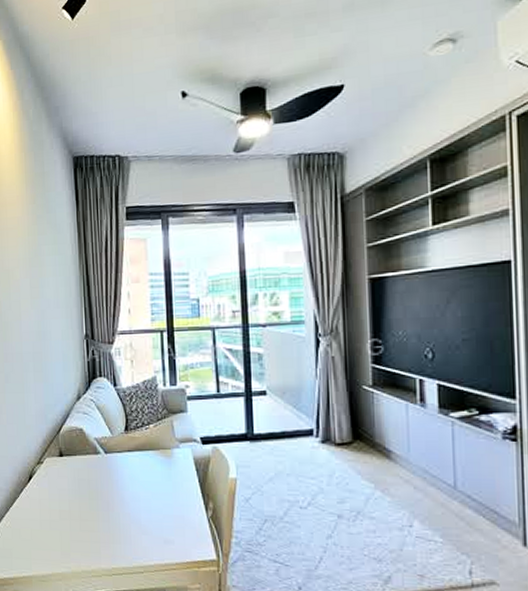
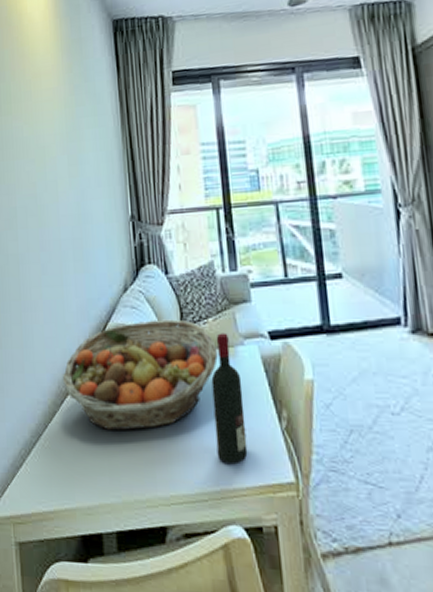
fruit basket: none [22,424,156,515] -> present [62,319,218,431]
wine bottle: none [150,437,178,544] -> present [211,333,248,463]

